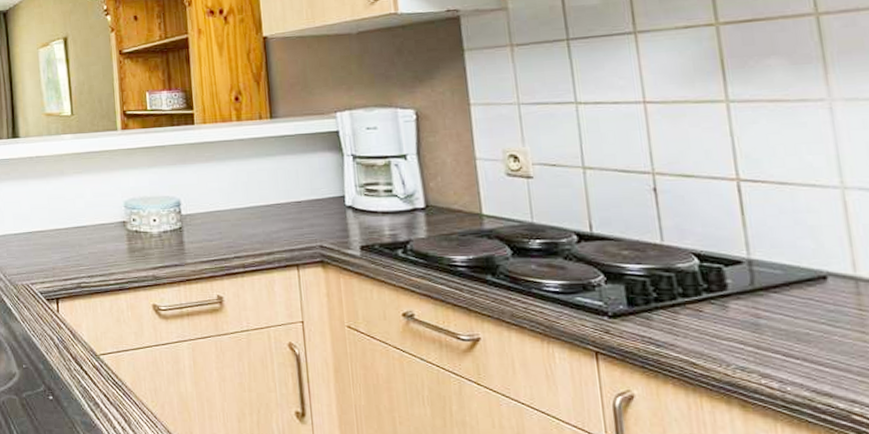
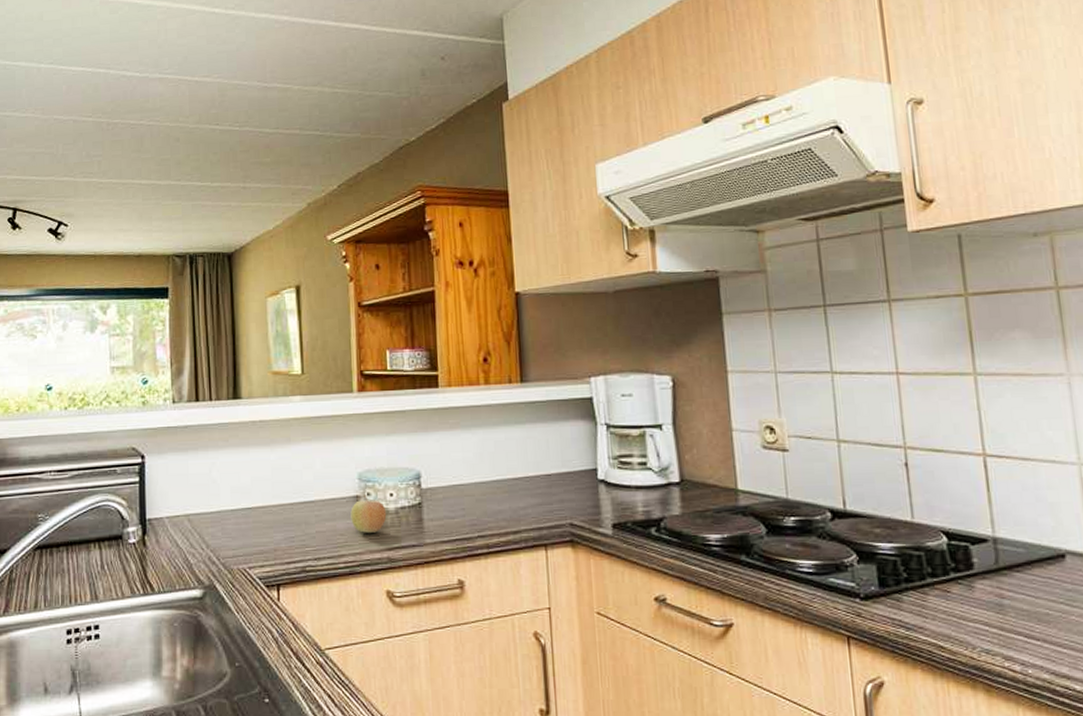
fruit: none [118,220,151,254] -> present [350,494,387,533]

